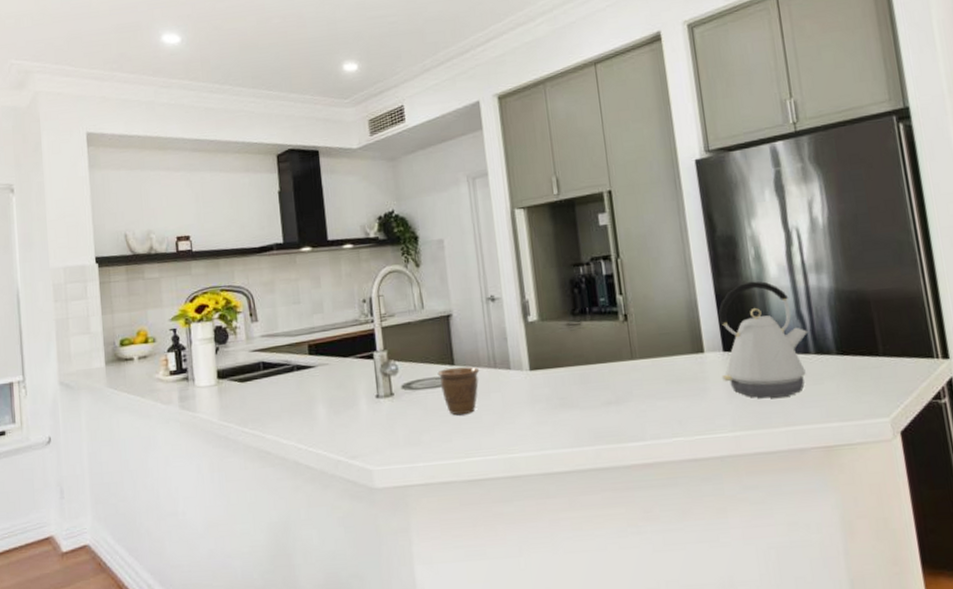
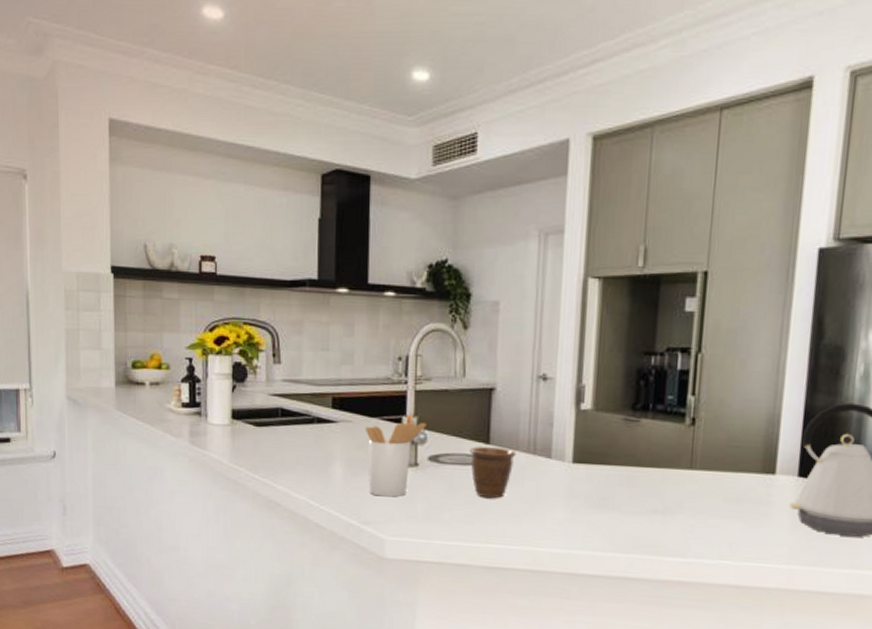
utensil holder: none [341,348,396,430] -> present [364,414,427,497]

